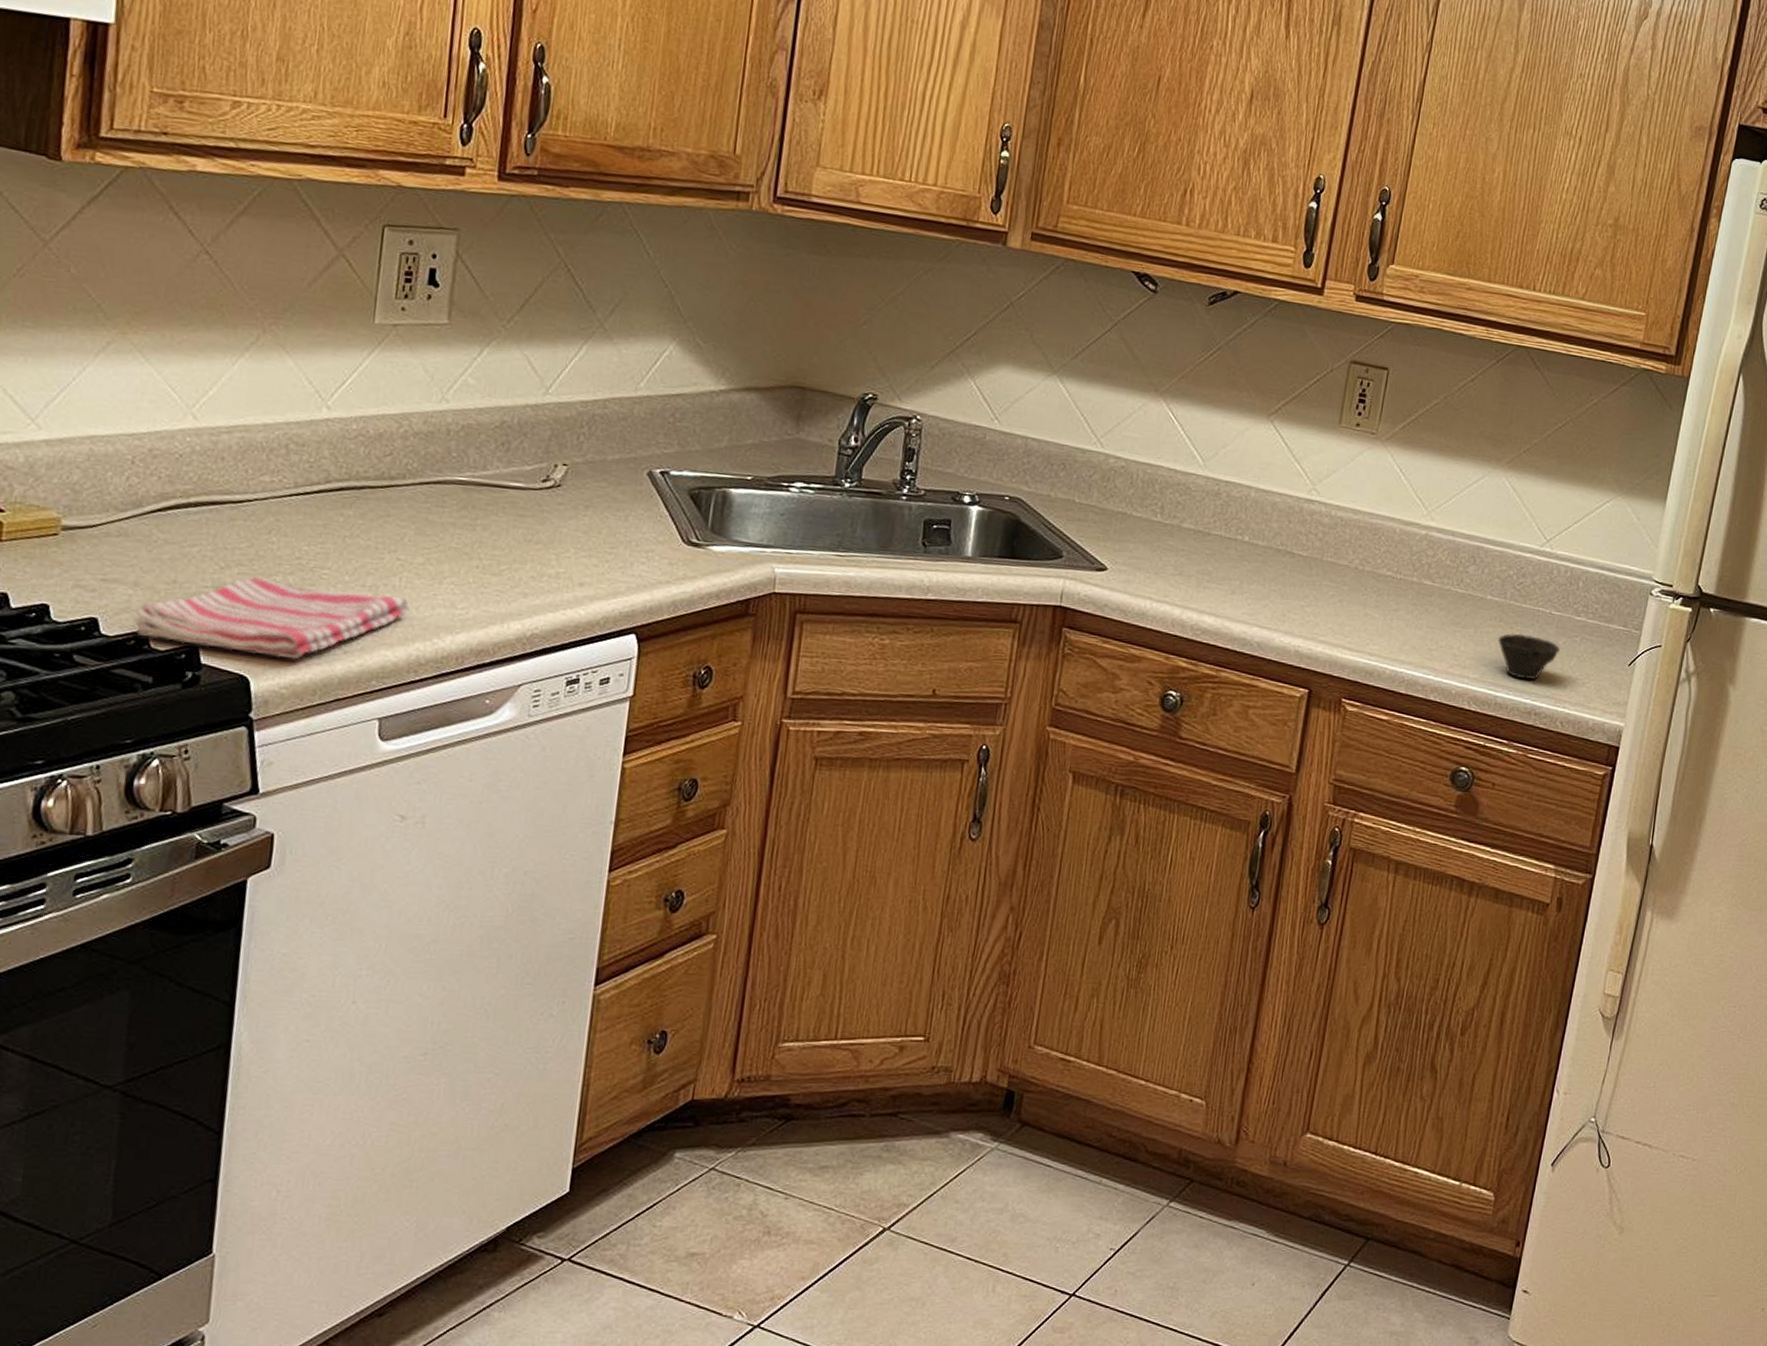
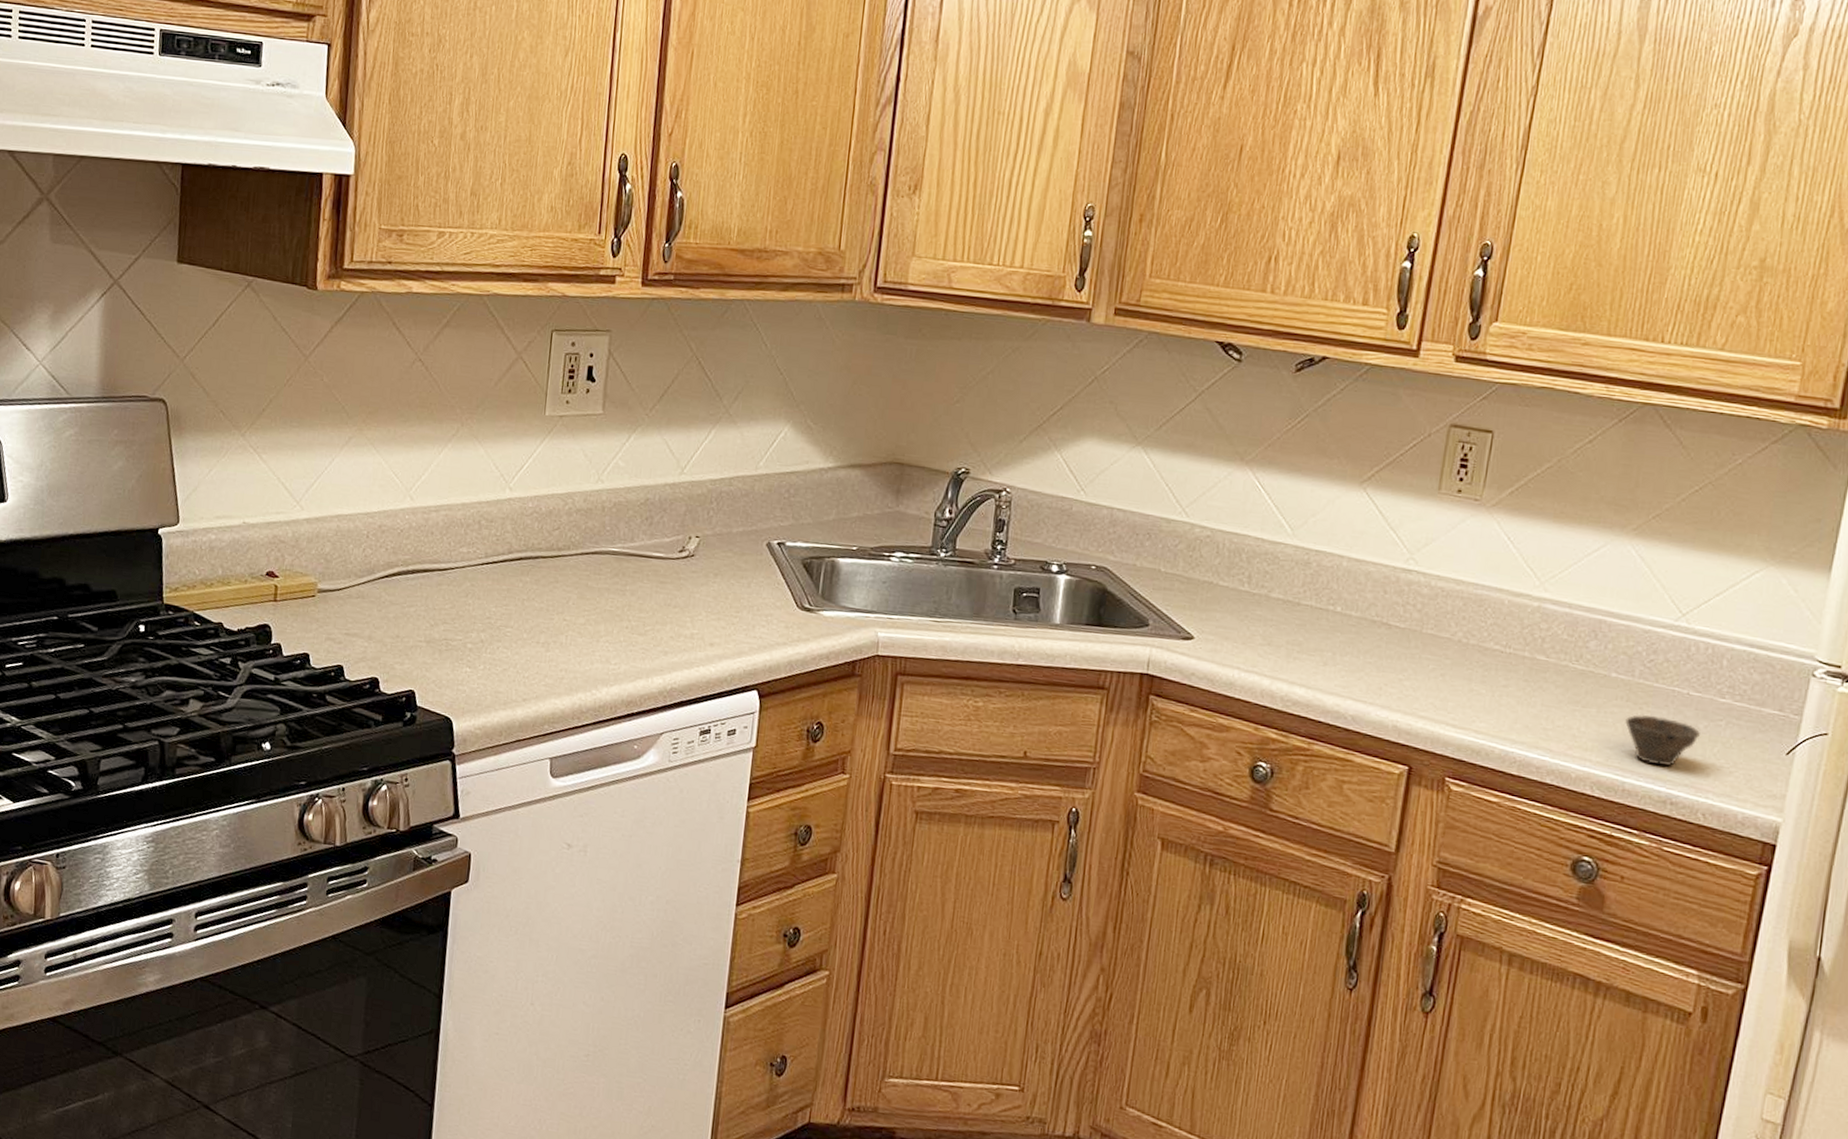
dish towel: present [135,577,410,660] -> none [370,633,574,705]

